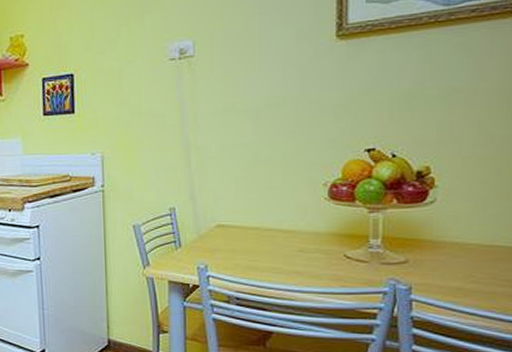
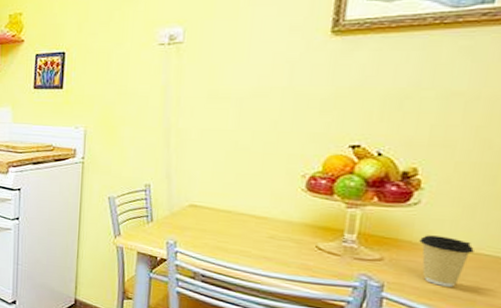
coffee cup: none [439,232,489,282] -> present [419,235,474,287]

